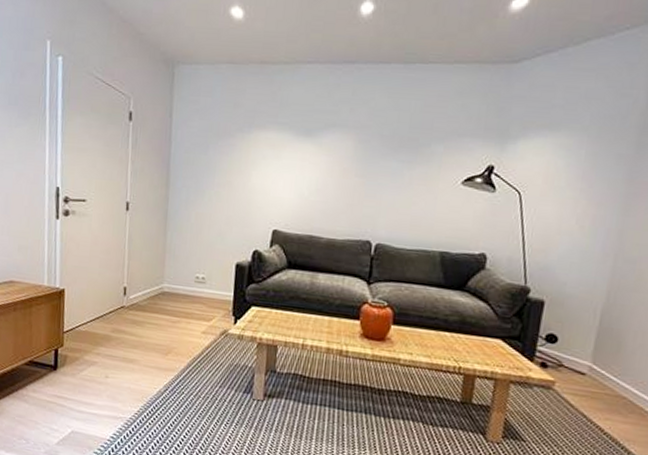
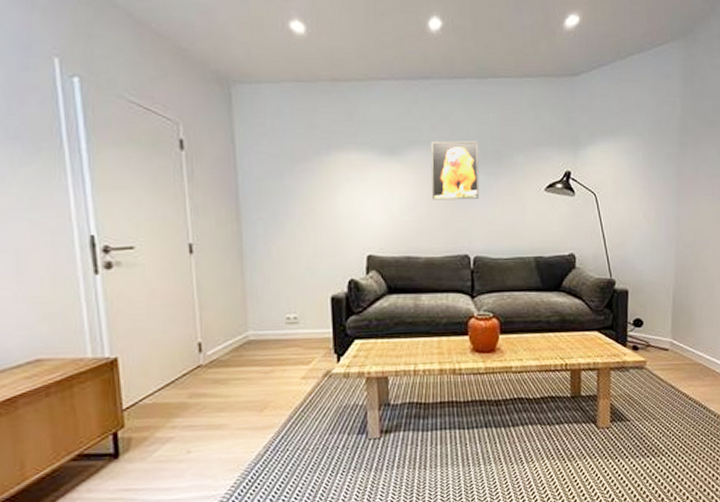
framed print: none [341,125,396,186] -> present [430,140,480,200]

